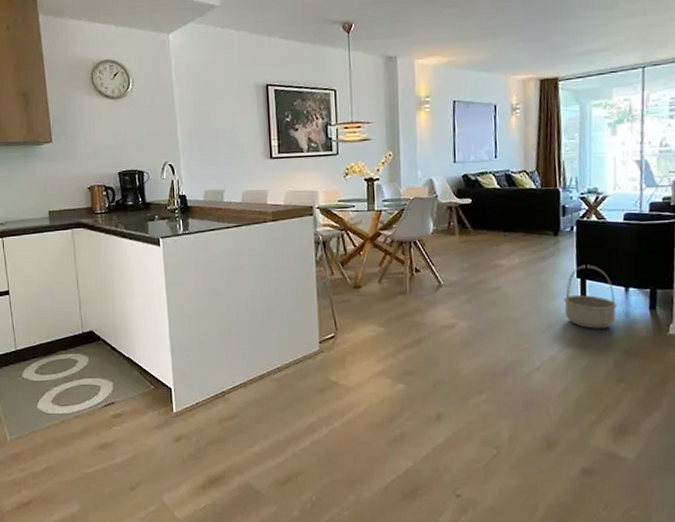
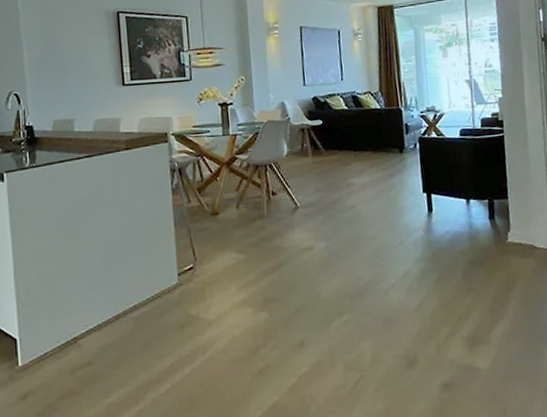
basket: present [564,264,618,329] -> none [413,179,461,242]

